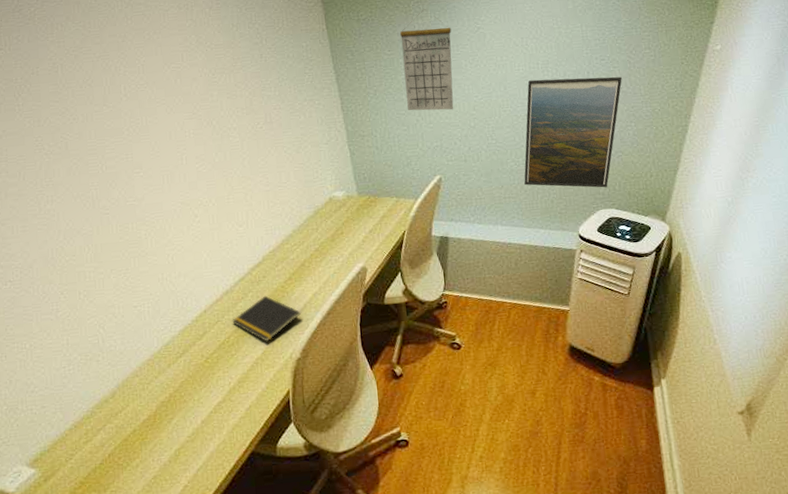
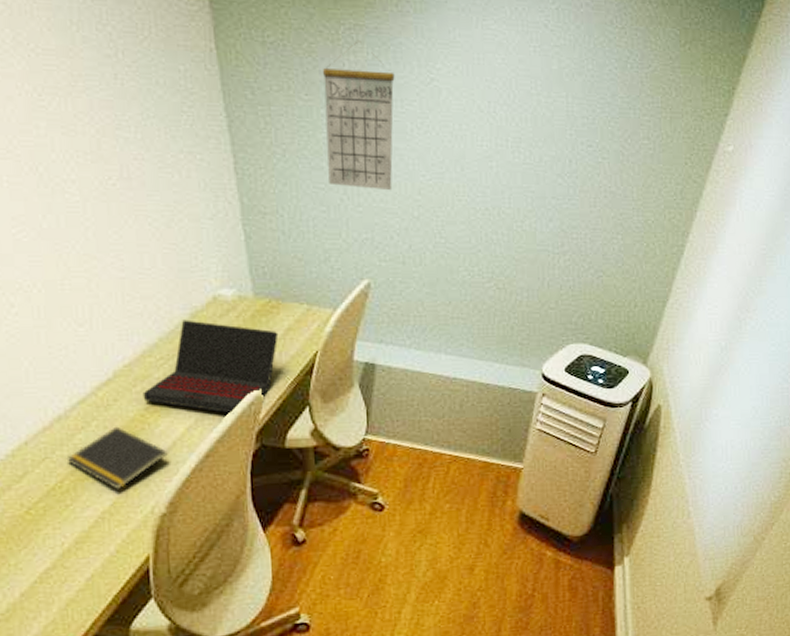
laptop: none [282,216,377,282] -> present [142,320,279,414]
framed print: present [524,76,622,188] -> none [478,162,612,316]

